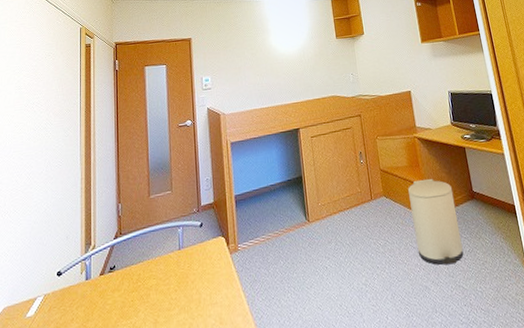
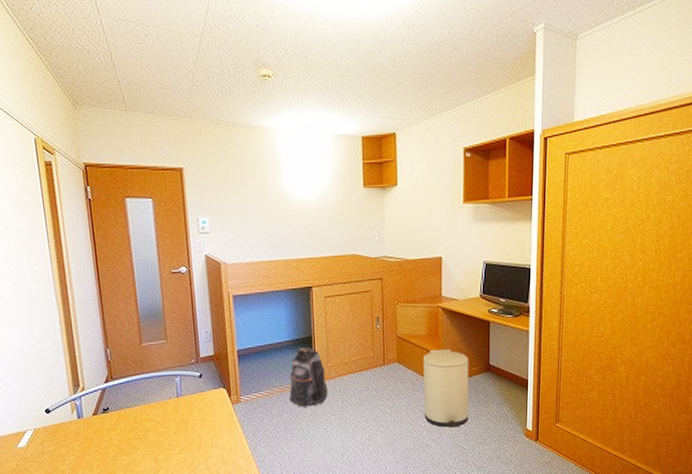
backpack: none [284,187,321,252] -> present [289,347,328,407]

